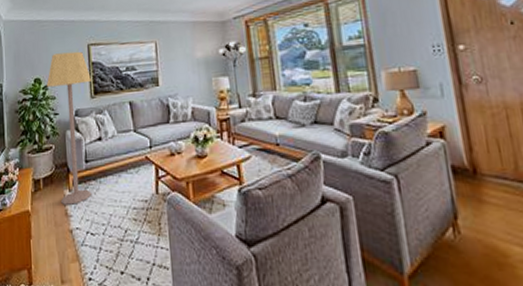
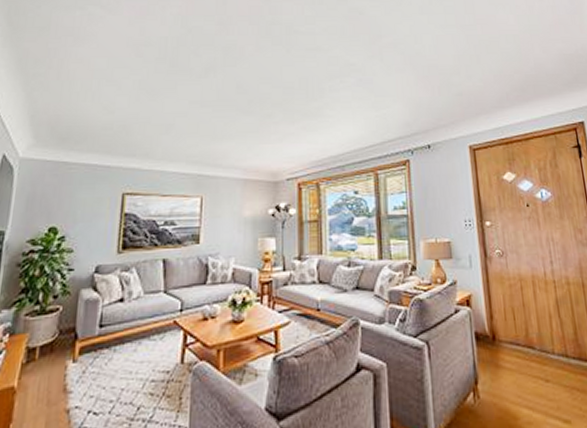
lamp: present [46,51,92,205] -> none [59,200,121,379]

